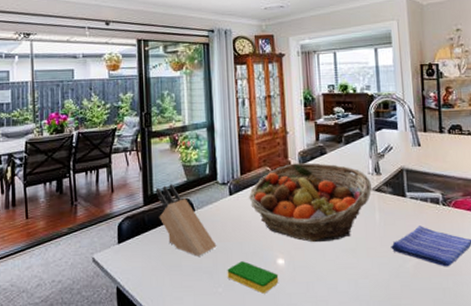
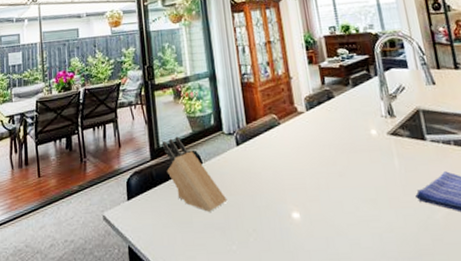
dish sponge: present [227,261,279,294] -> none [239,216,296,251]
fruit basket: present [249,163,372,243] -> none [256,108,387,193]

